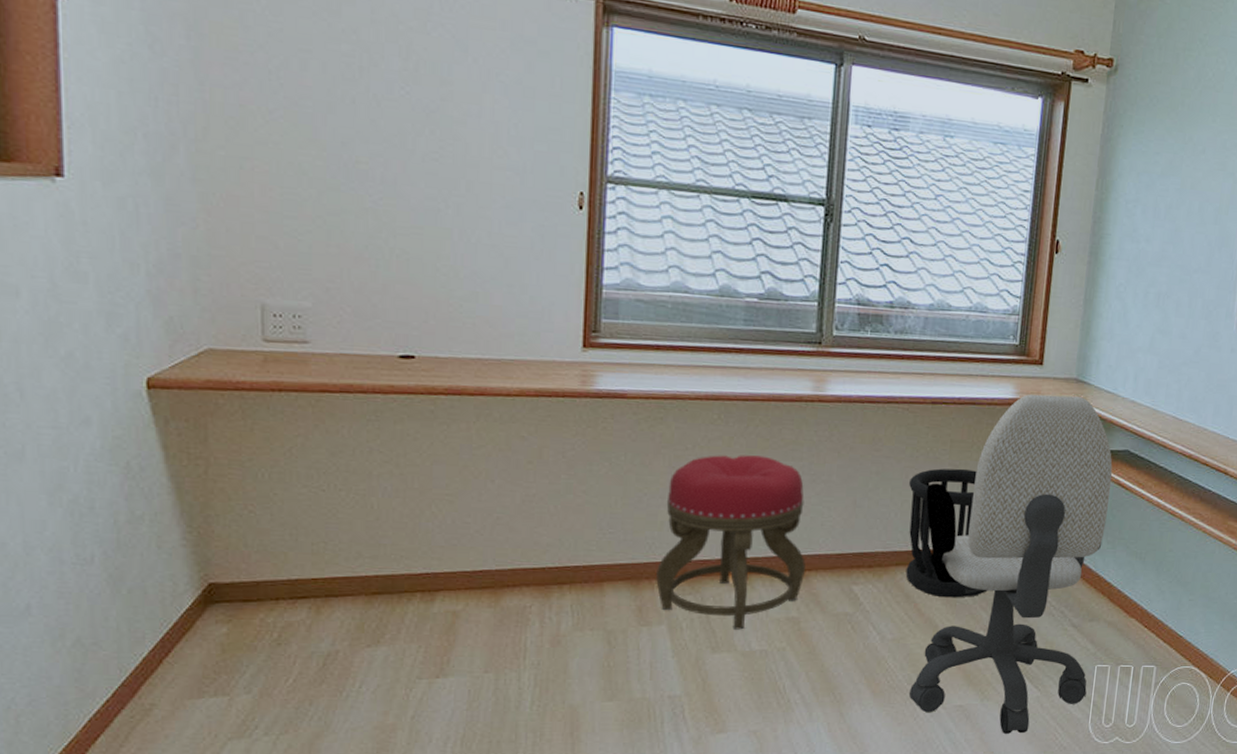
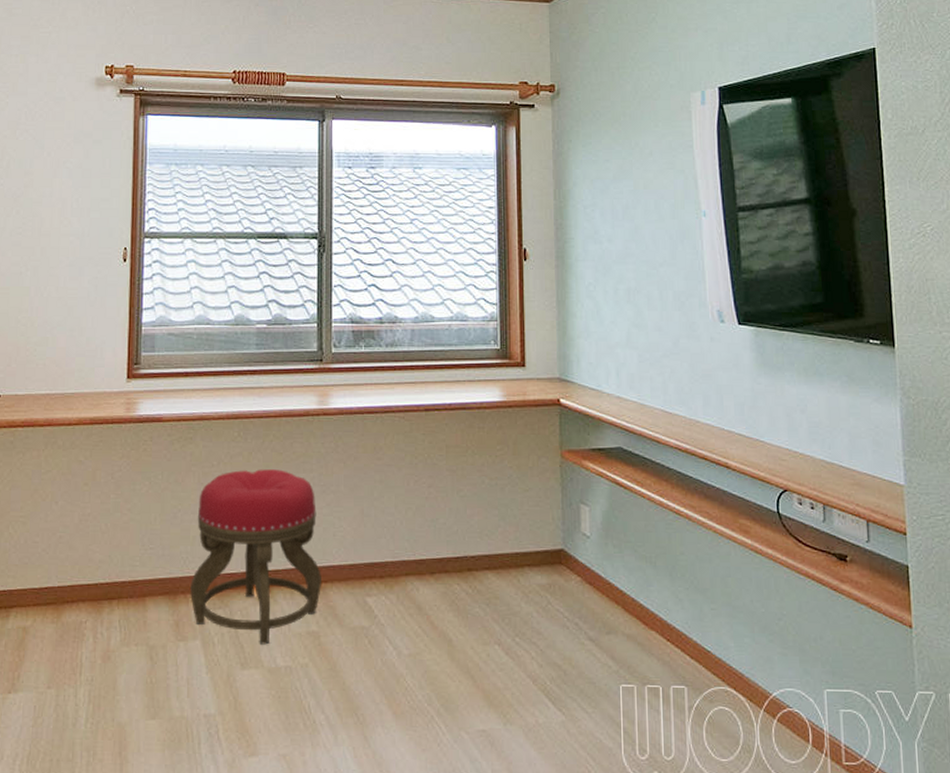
wastebasket: present [905,468,988,598] -> none [411,473,498,610]
office chair: present [908,394,1113,734] -> none [428,395,615,765]

